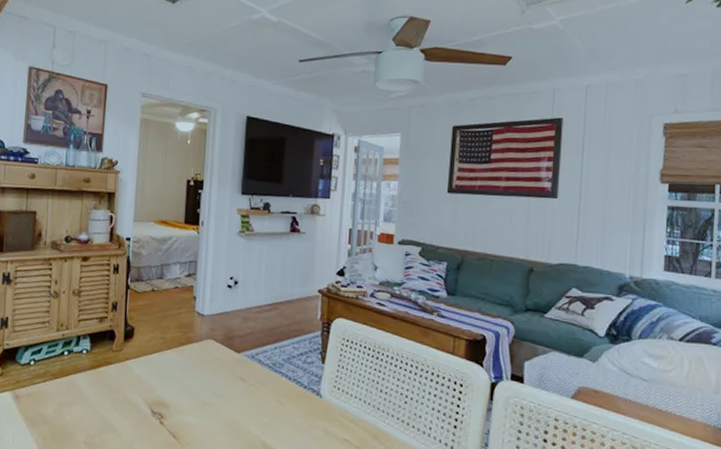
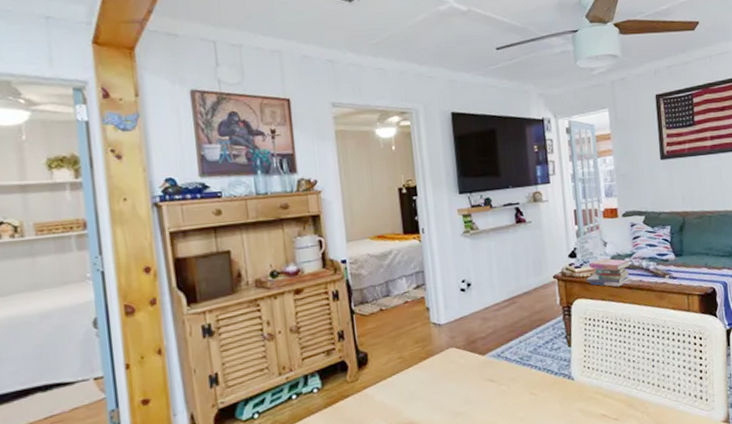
books: none [350,283,398,314] -> present [586,258,631,287]

